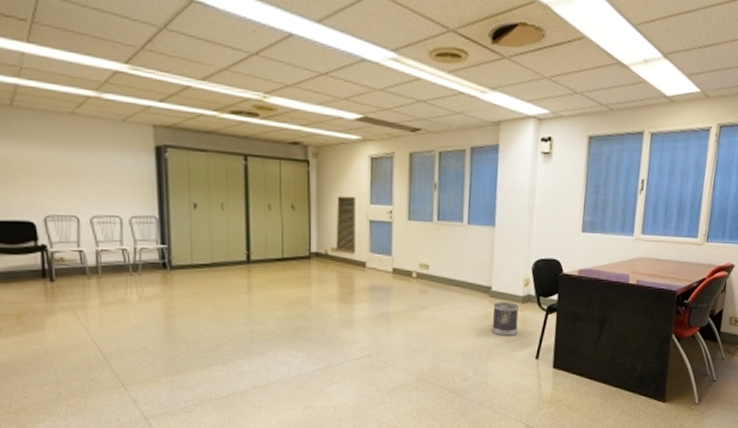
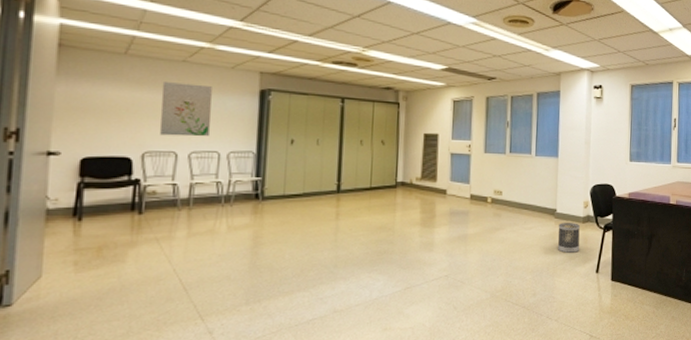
wall art: none [52,138,110,200] -> present [159,82,212,137]

